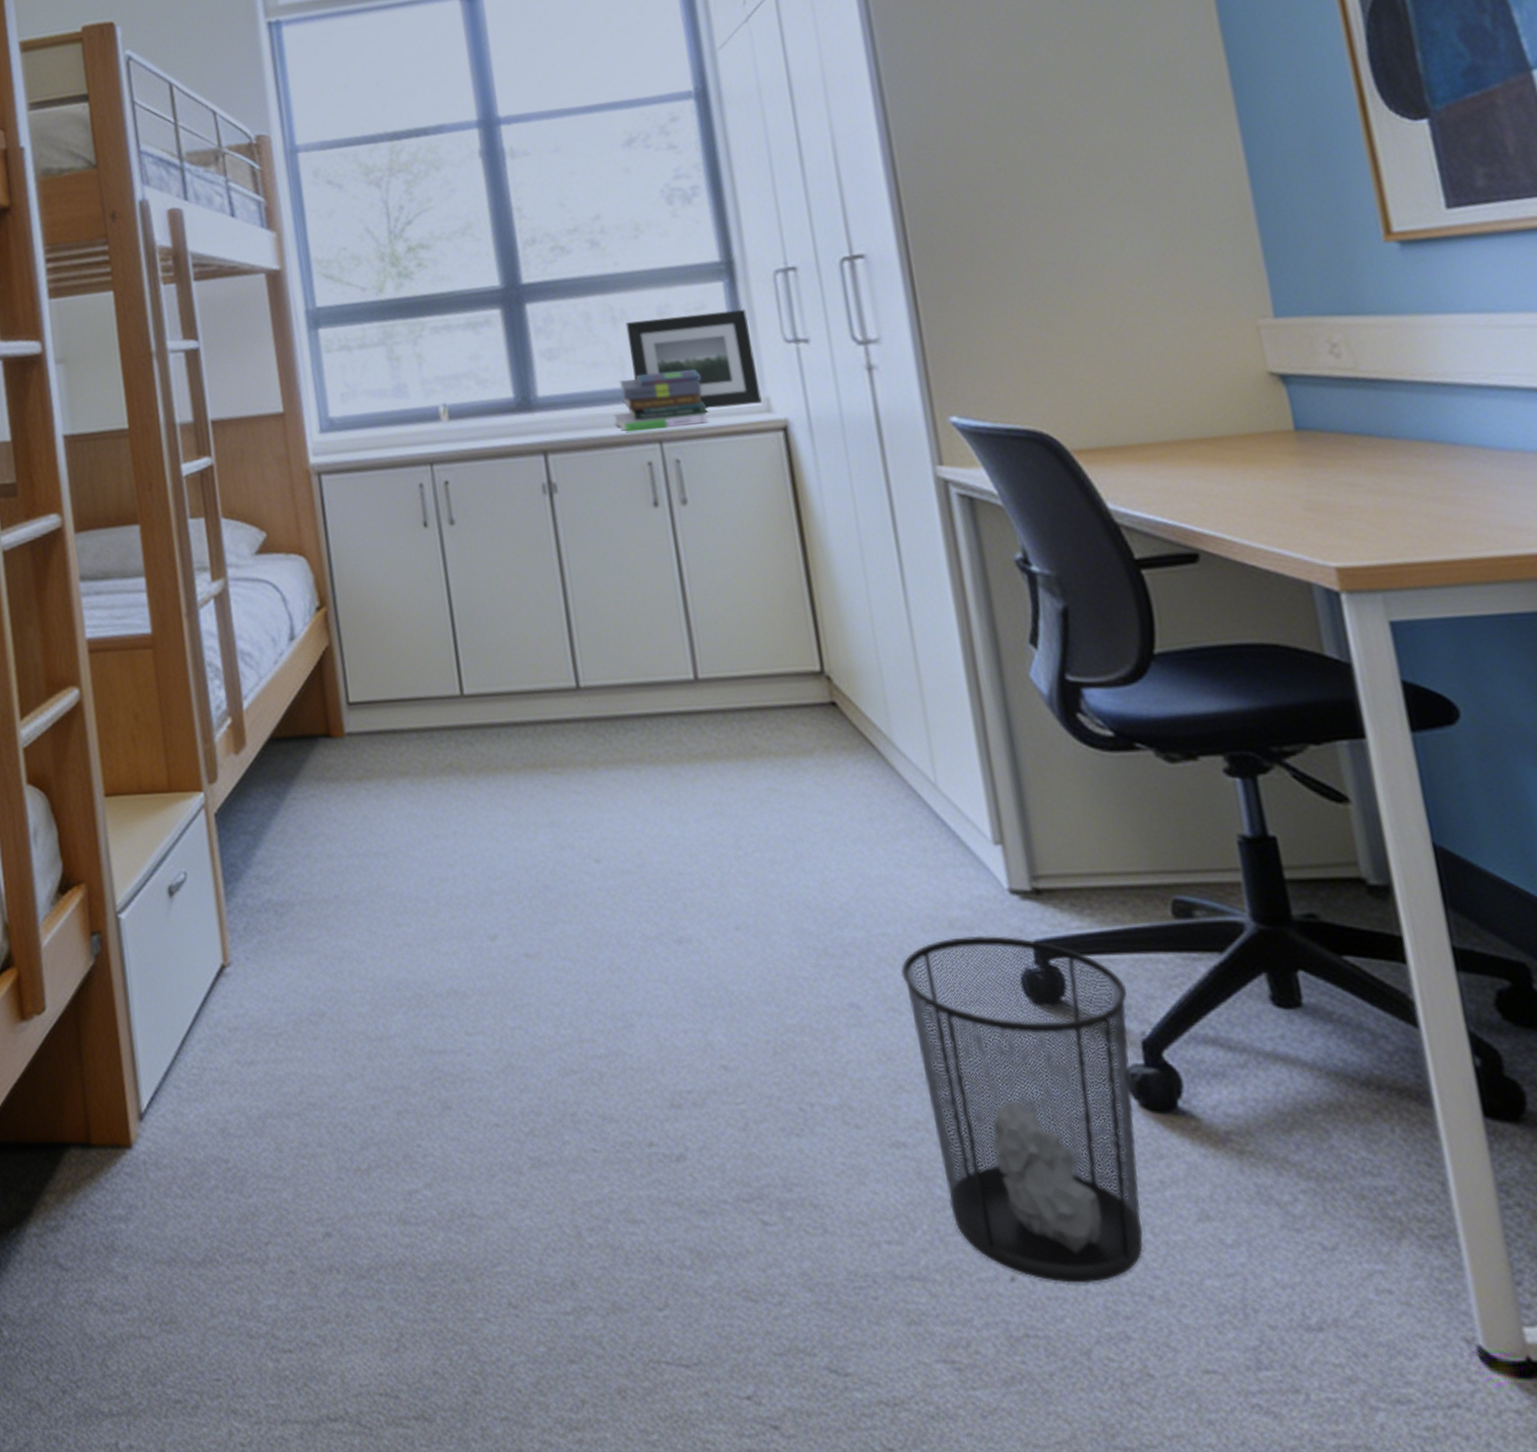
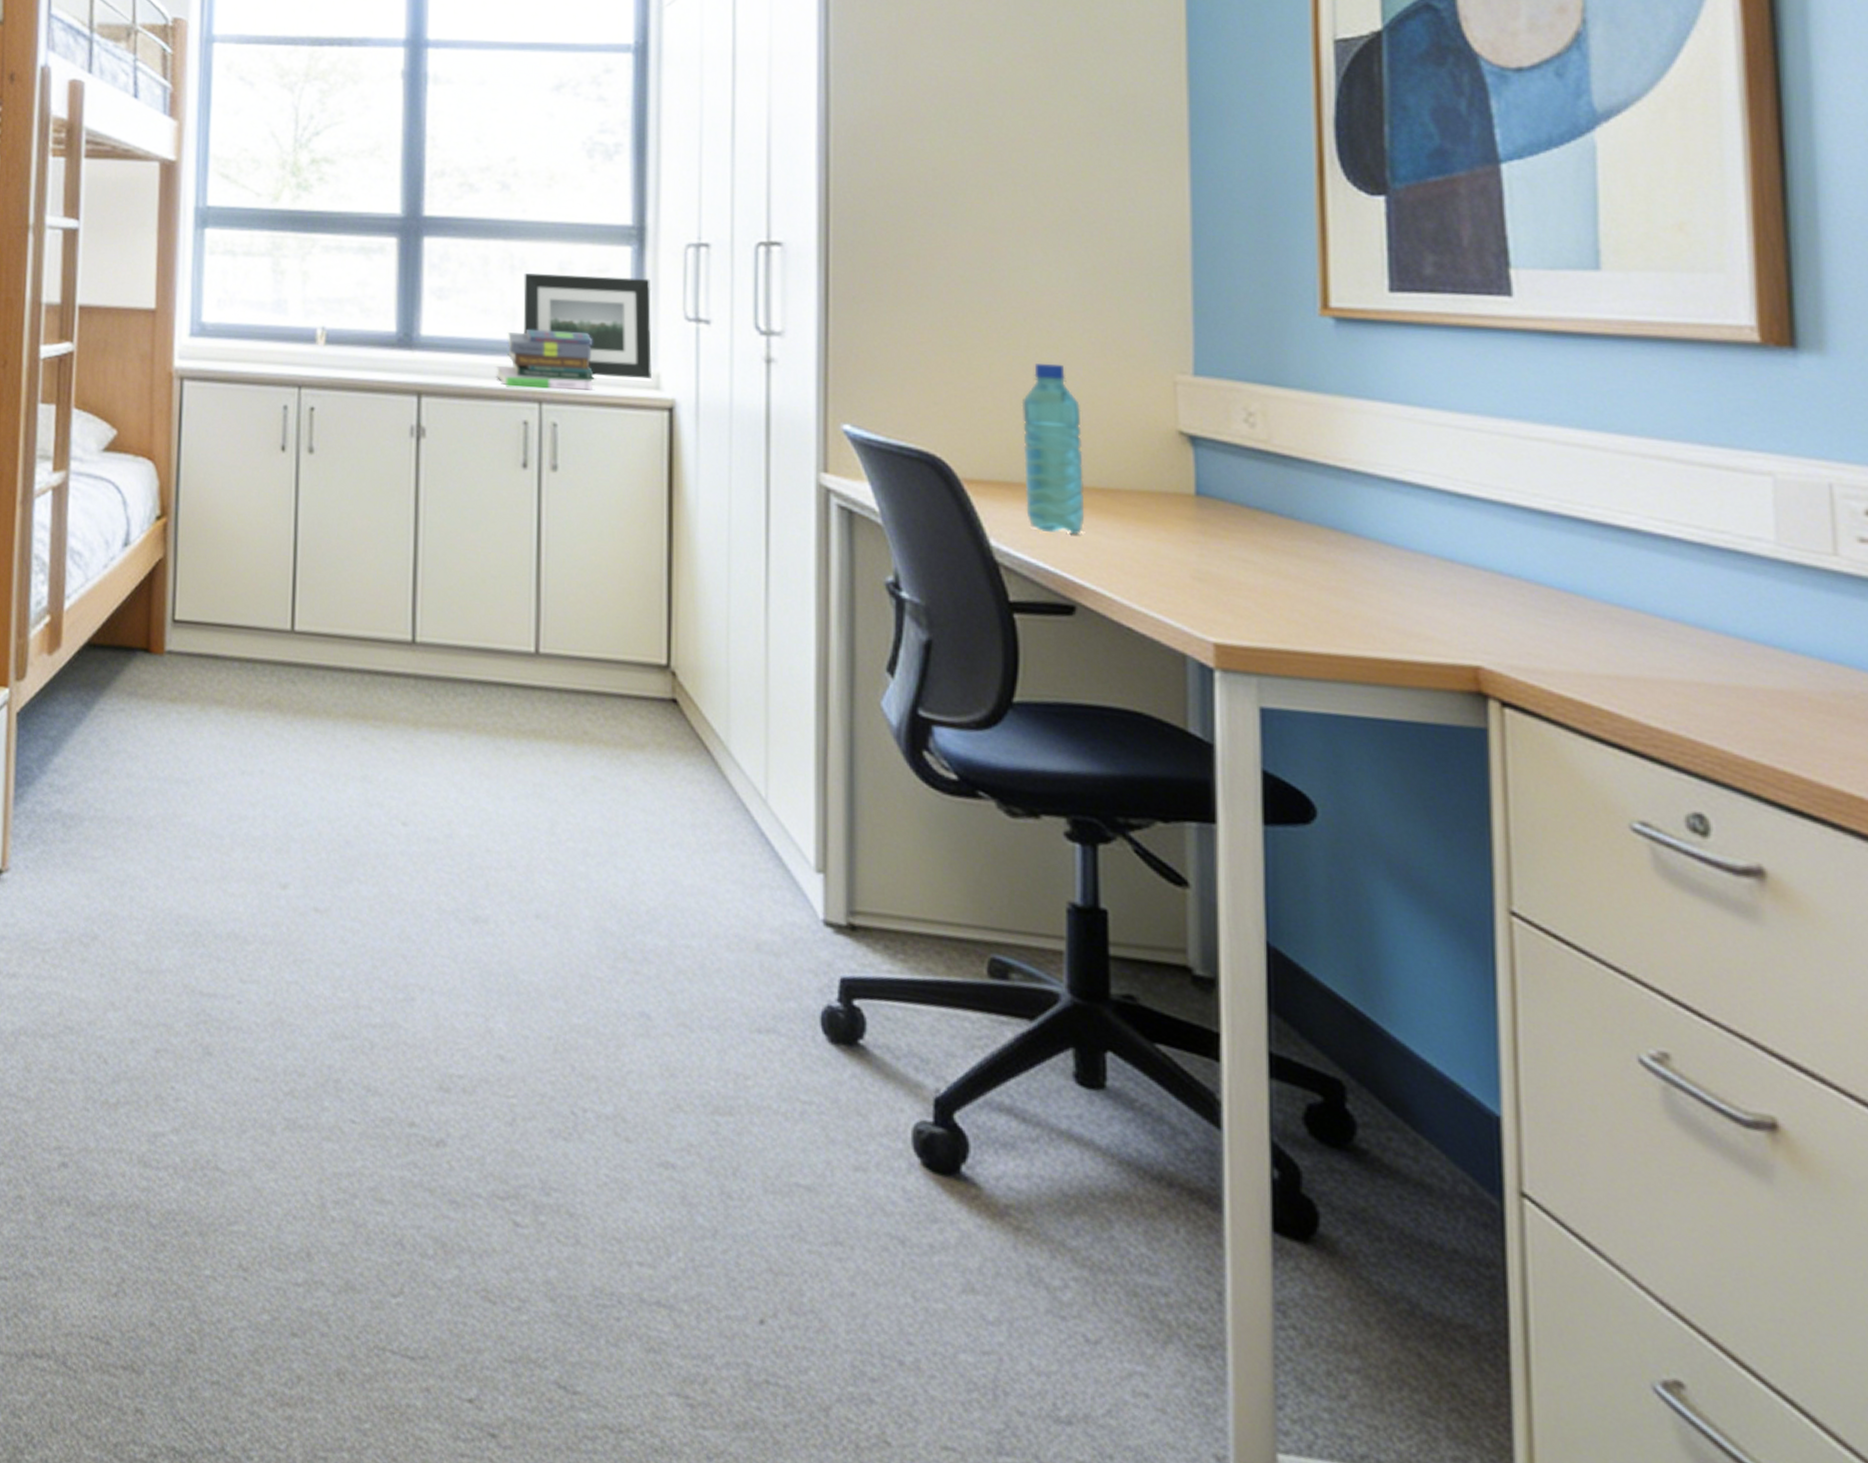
waste bin: present [900,935,1143,1283] -> none [699,961,928,1339]
water bottle: none [1115,327,1194,488] -> present [1021,363,1085,534]

